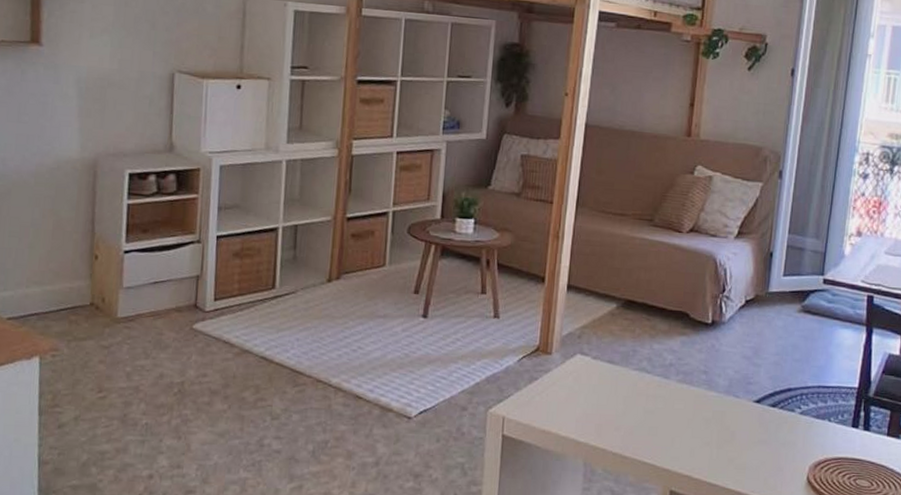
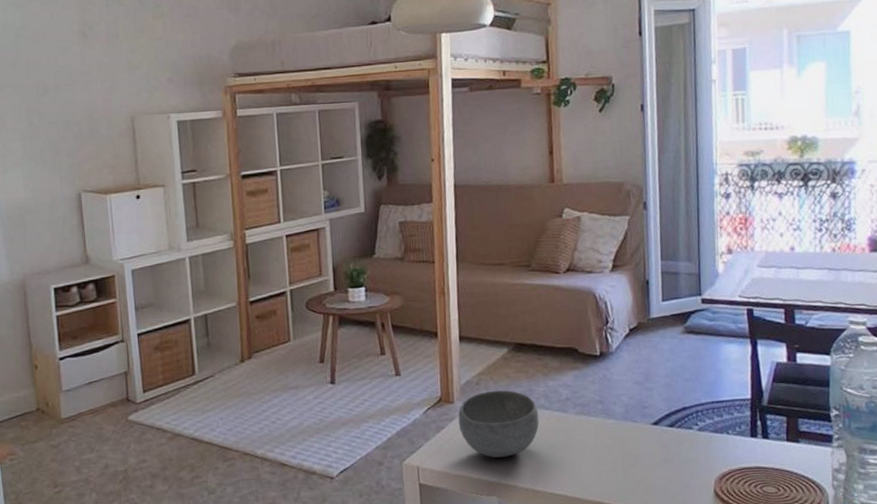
bowl: none [553,346,639,418] -> present [458,390,539,458]

